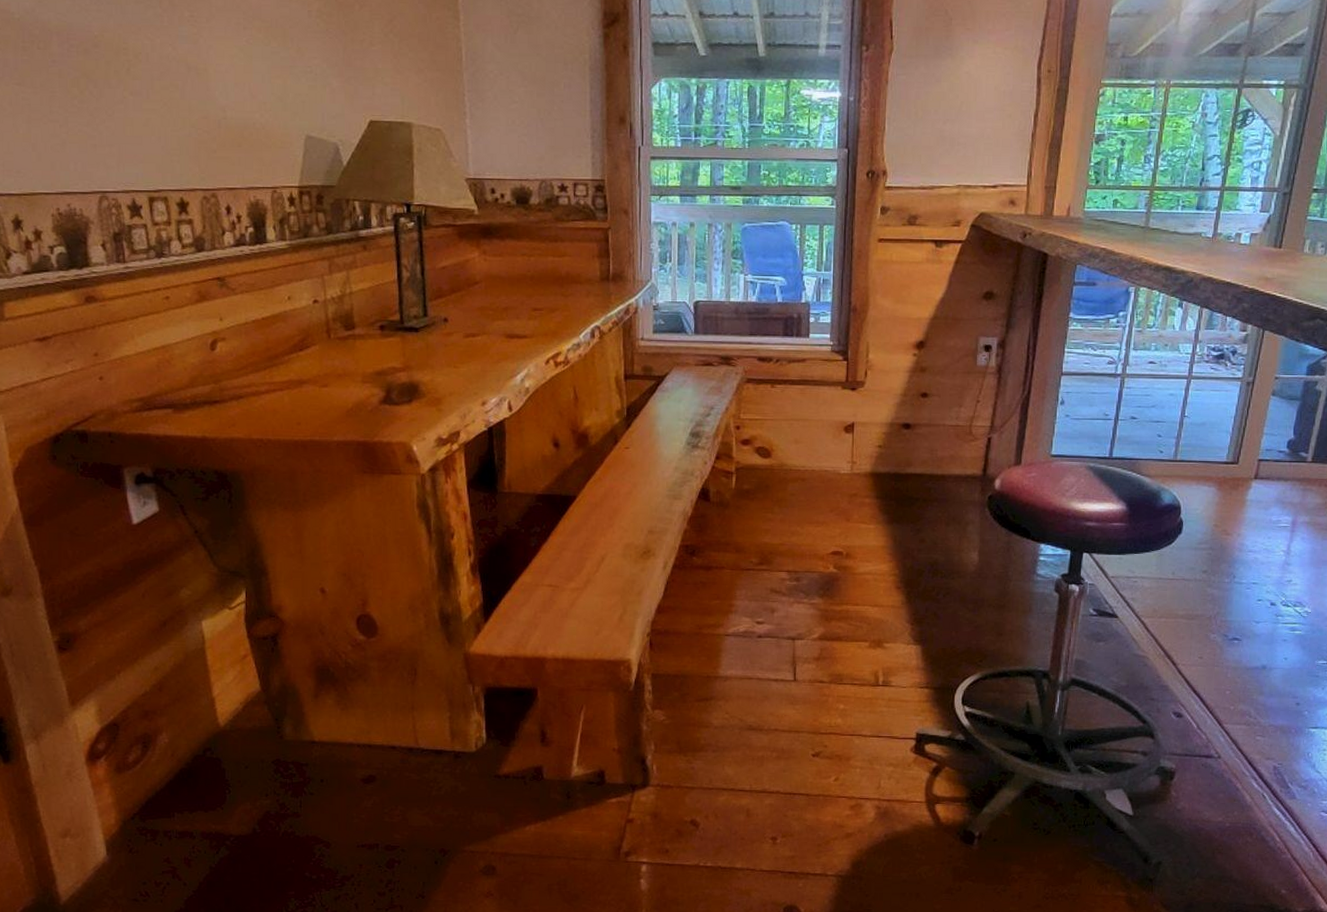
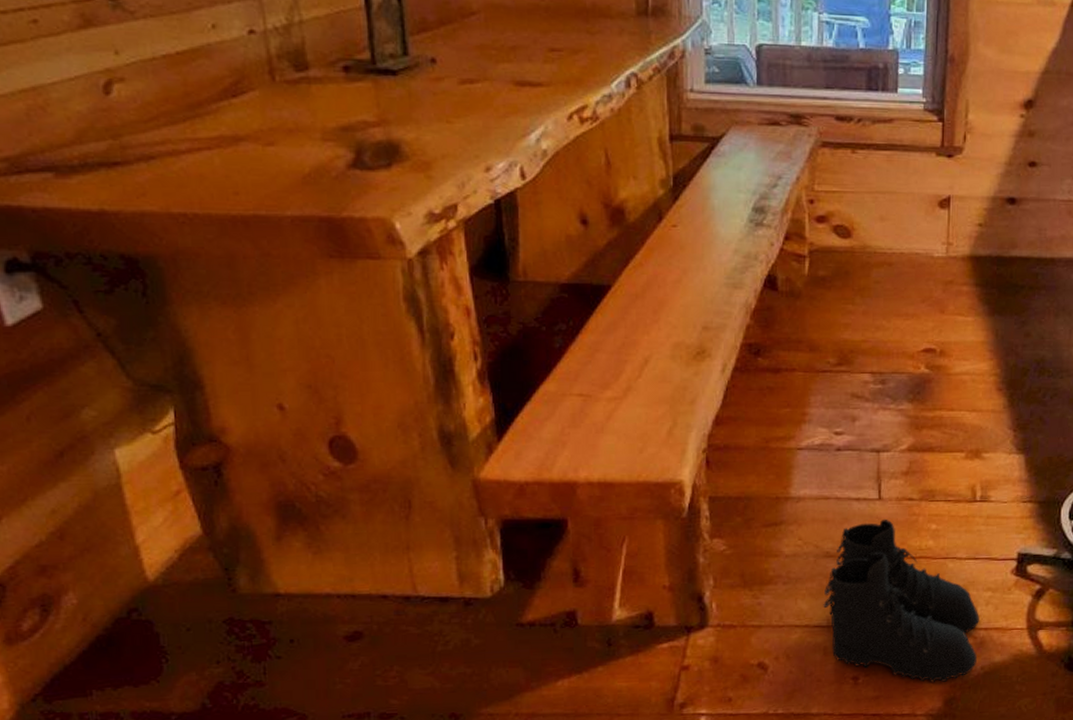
boots: none [746,698,883,846] -> present [823,519,979,683]

